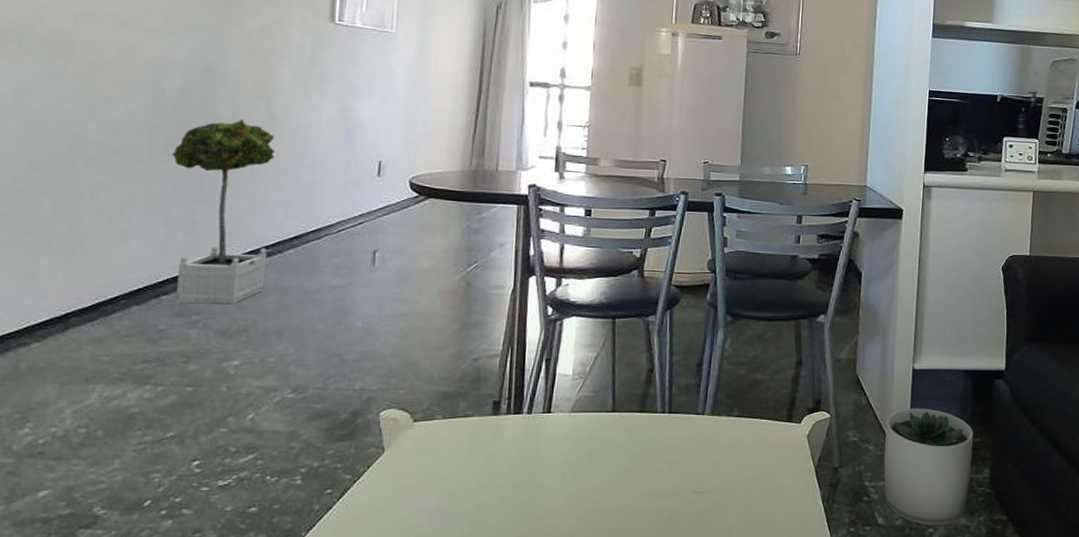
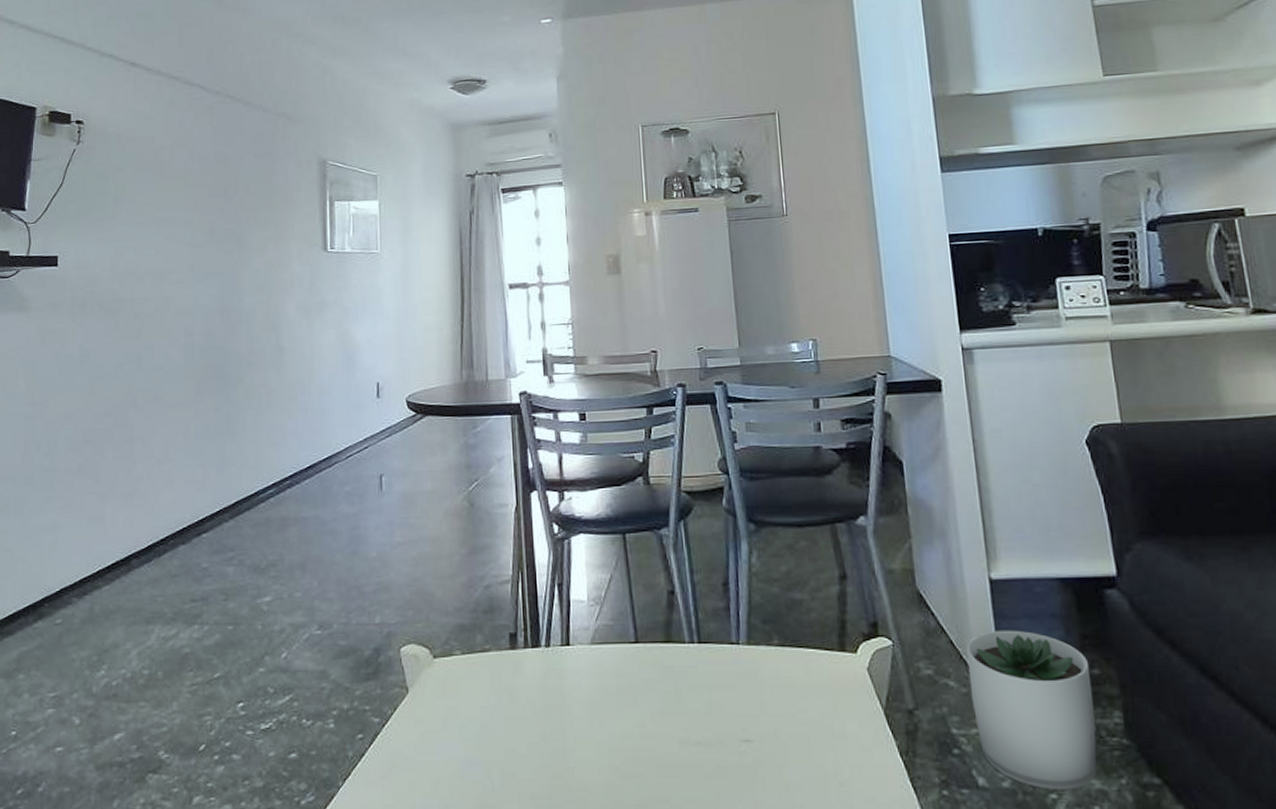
potted tree: present [171,118,274,305] -> none [202,354,287,541]

